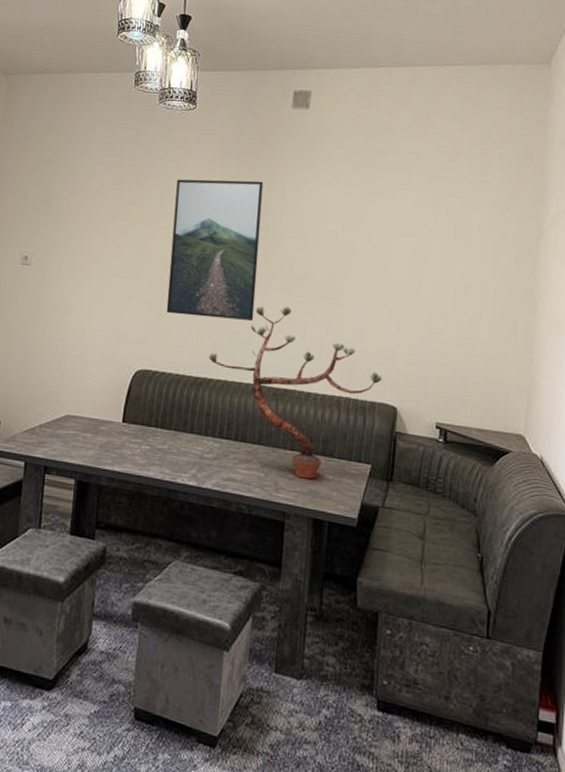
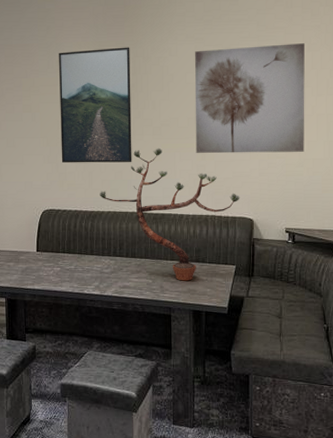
wall art: none [332,194,471,329] -> present [195,43,305,154]

